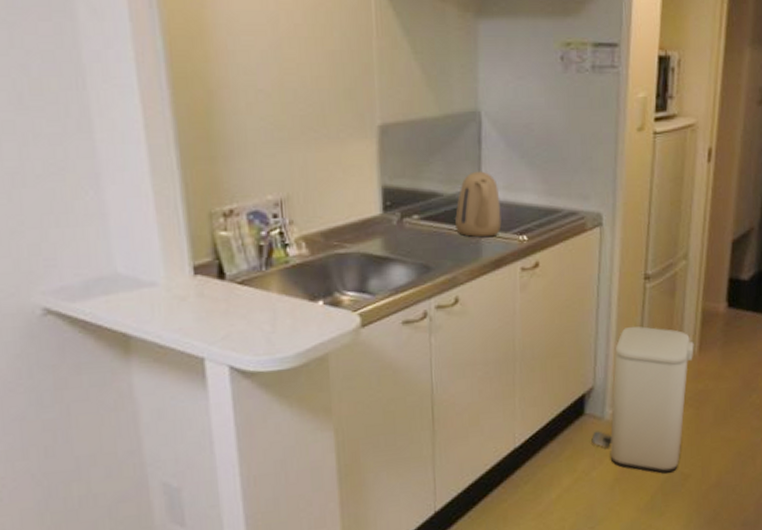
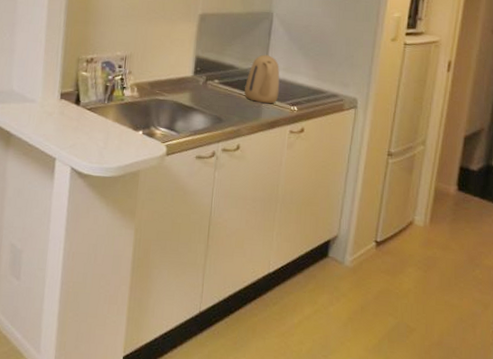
pedal bin: present [591,326,694,474] -> none [332,191,426,323]

